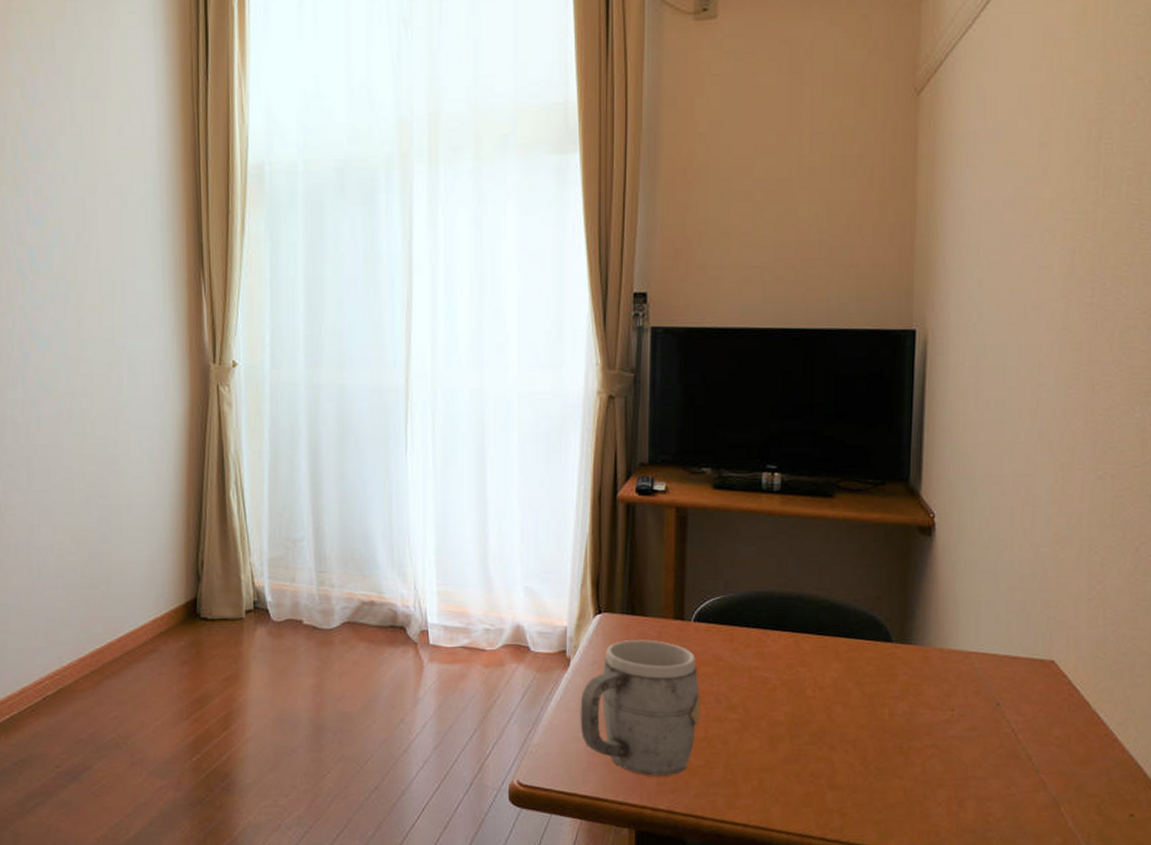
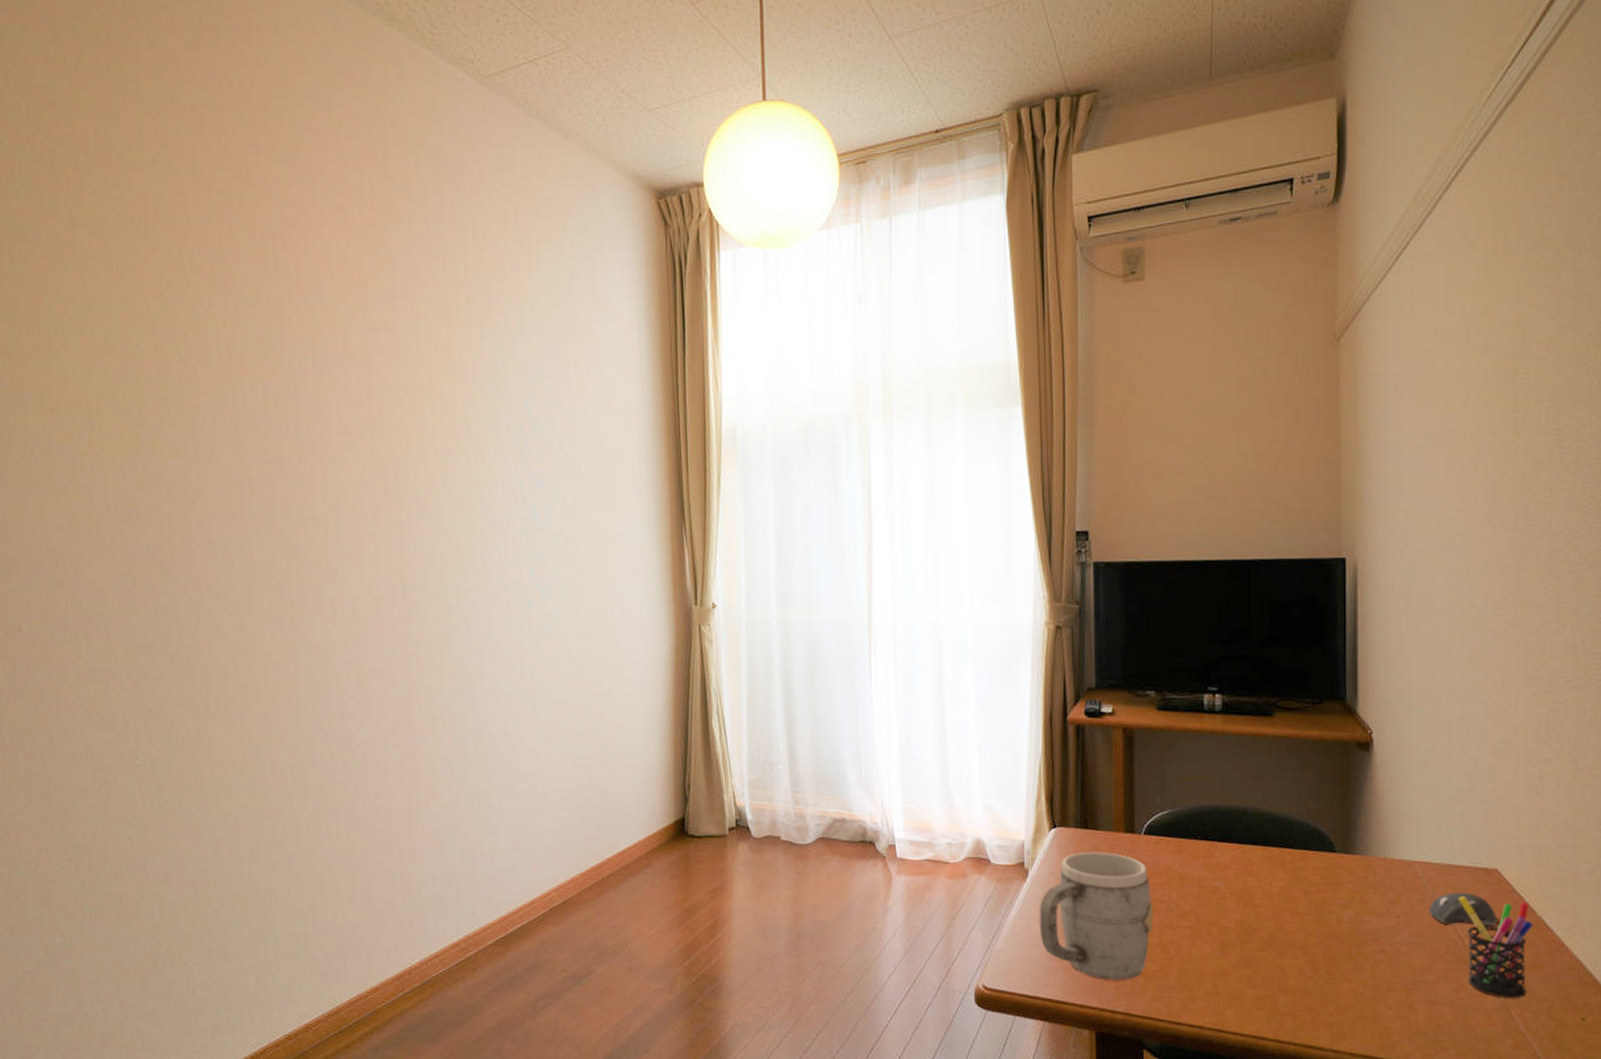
computer mouse: none [984,684,1052,720] -> present [1429,892,1498,927]
pen holder: none [1014,689,1087,794] -> present [1458,897,1533,998]

